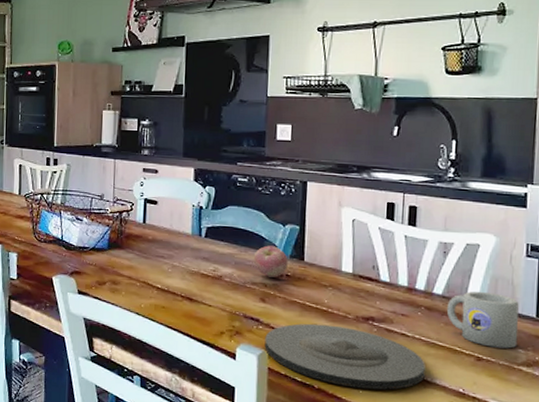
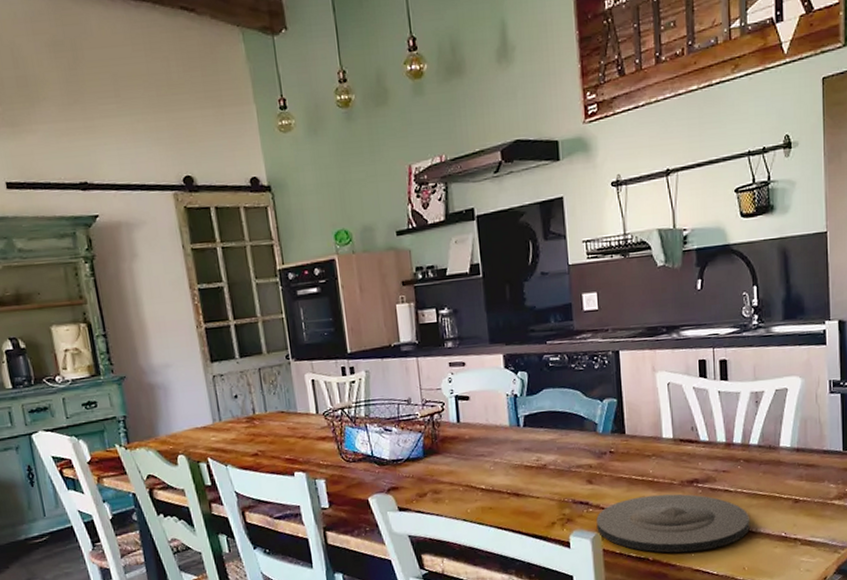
apple: present [253,245,288,278] -> none [575,423,610,457]
mug: present [446,291,519,349] -> none [763,434,829,488]

